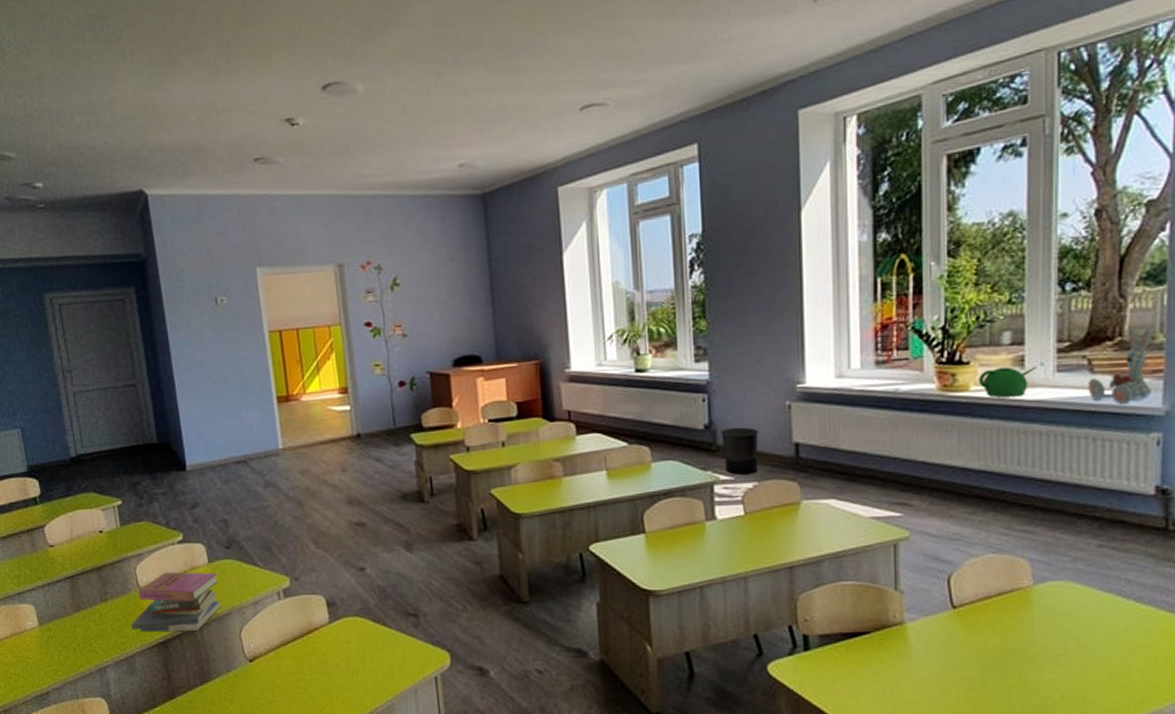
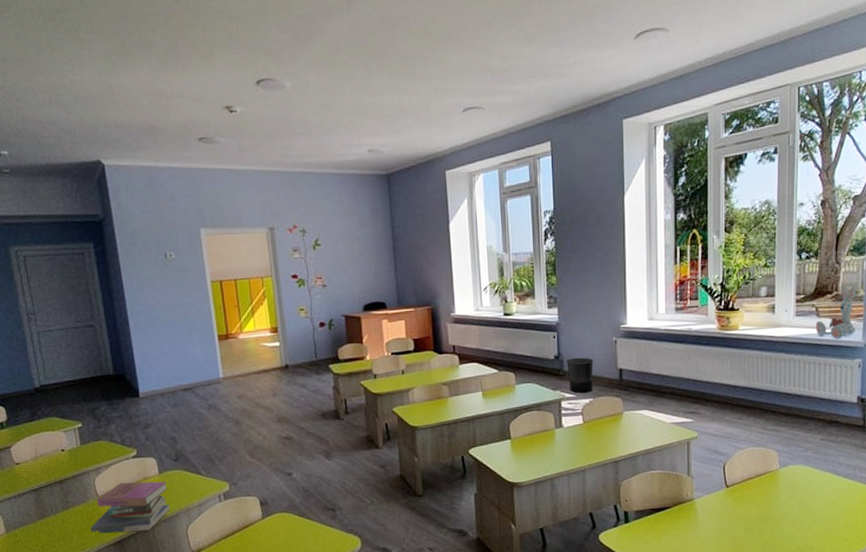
watering can: present [979,366,1037,398] -> none [745,312,783,335]

